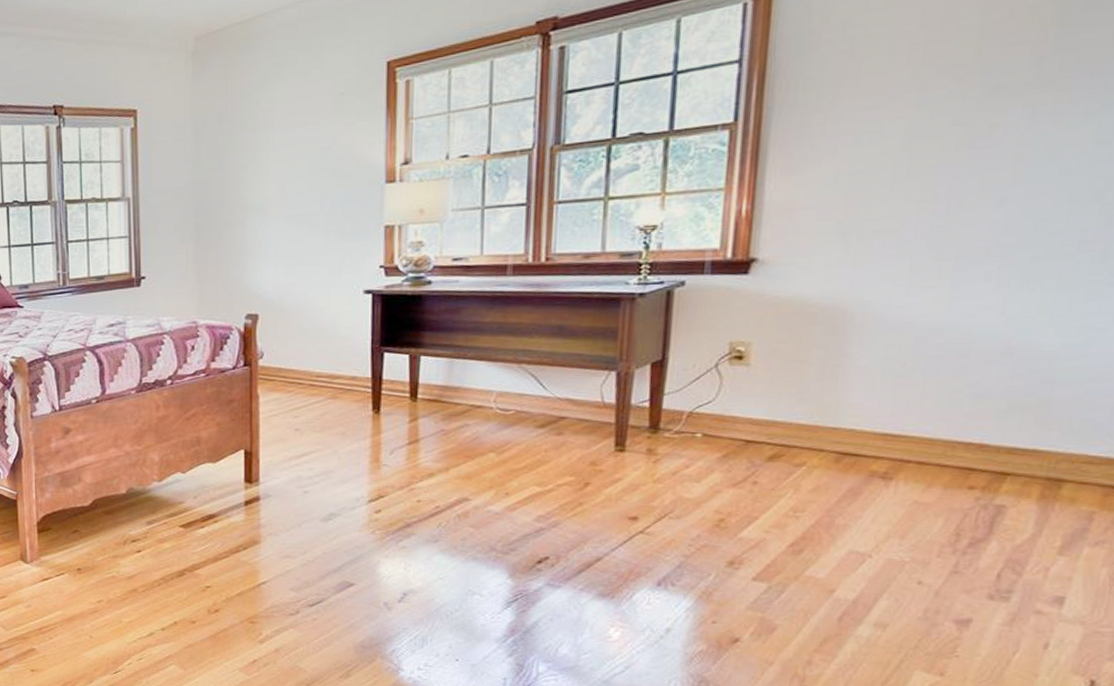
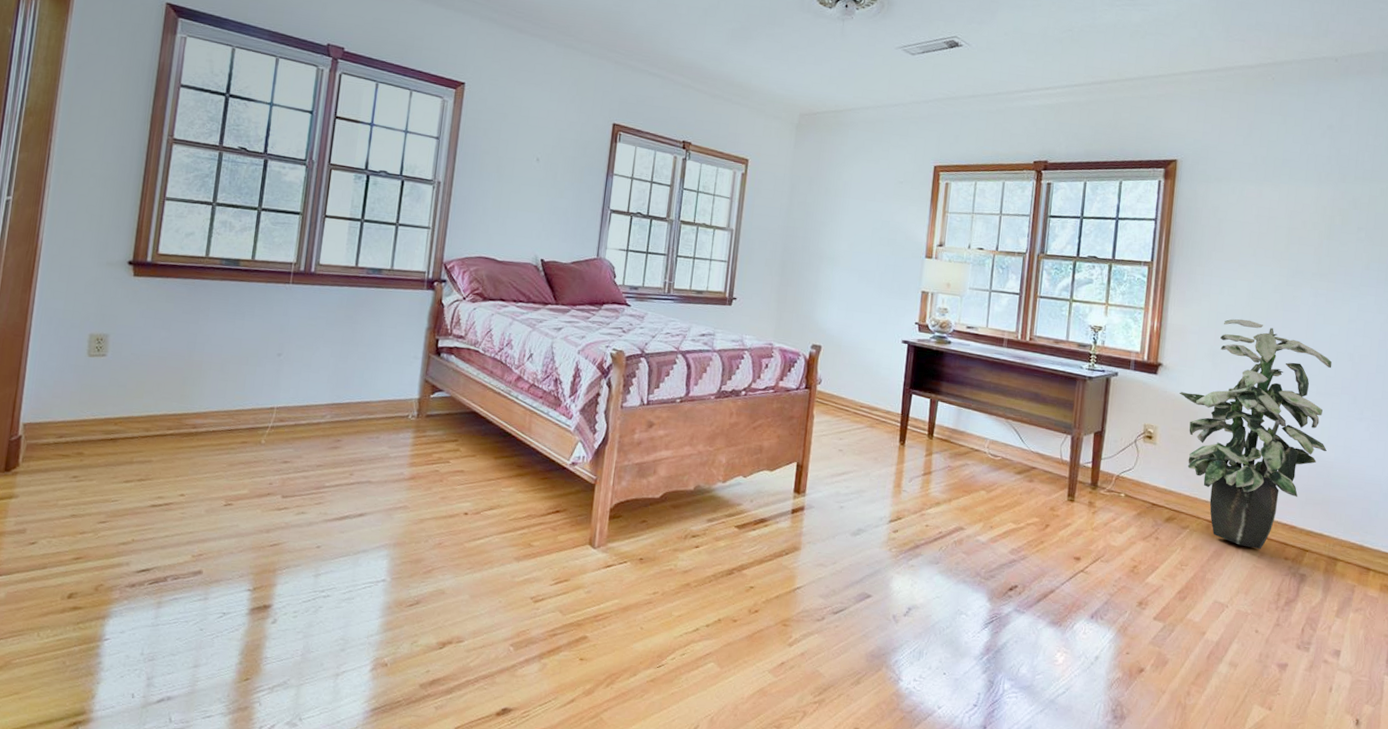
indoor plant: none [786,173,1062,481] -> present [1179,319,1332,550]

